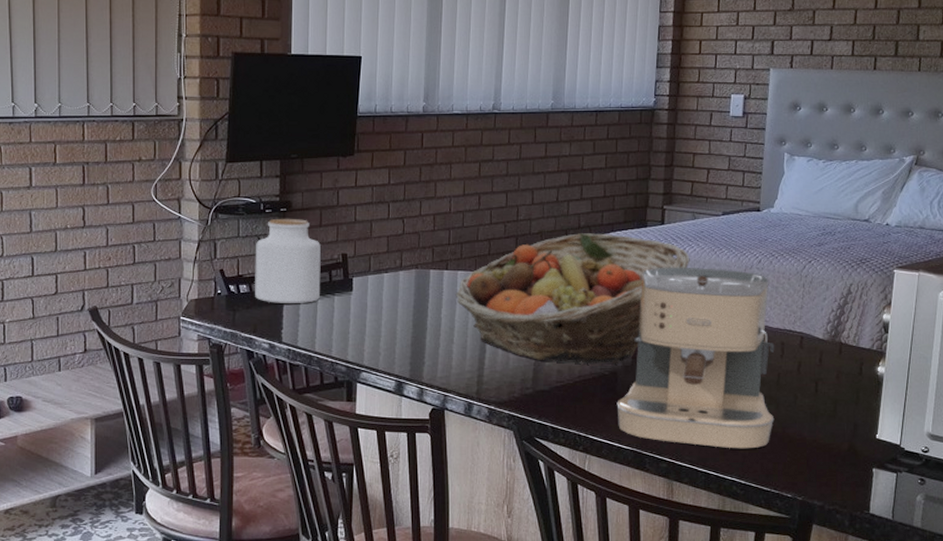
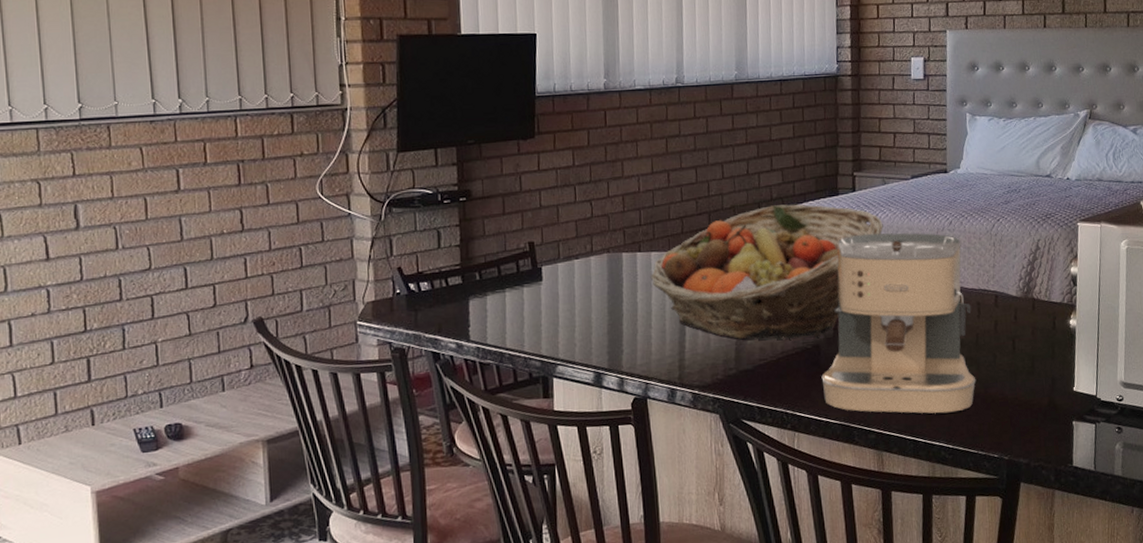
jar: present [254,218,321,303] -> none [435,208,508,300]

